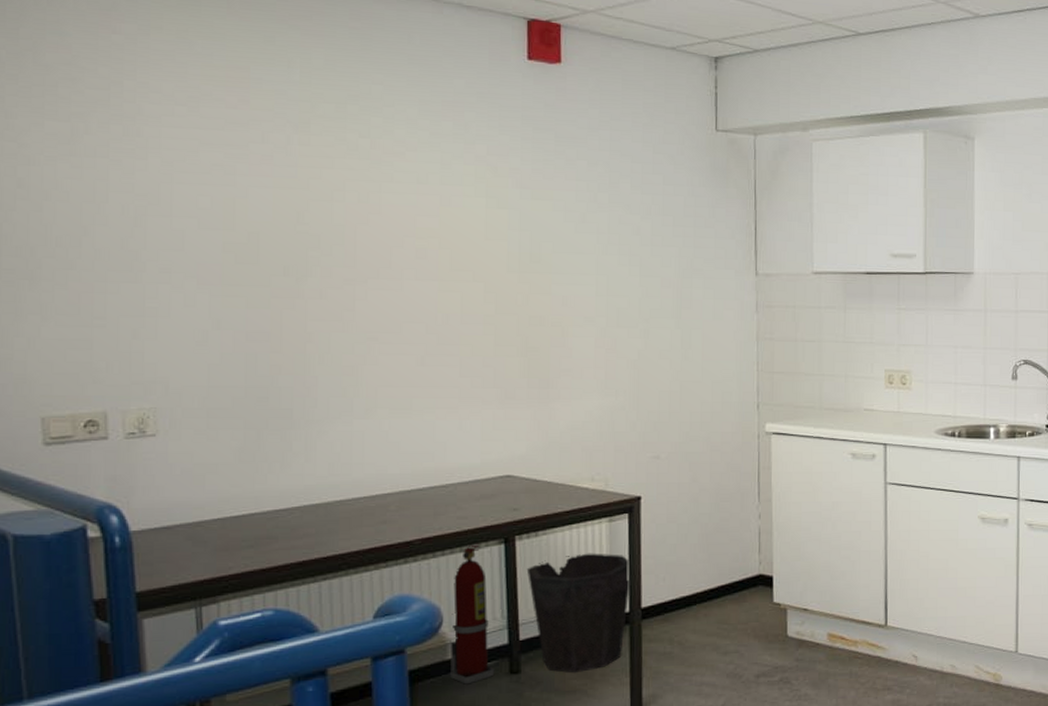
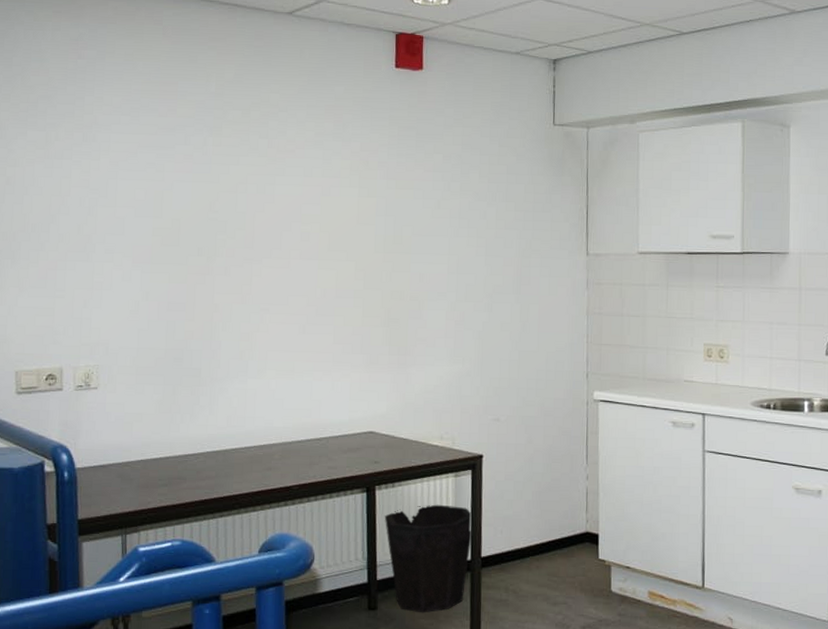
fire extinguisher: present [450,543,495,685] -> none [319,491,356,617]

